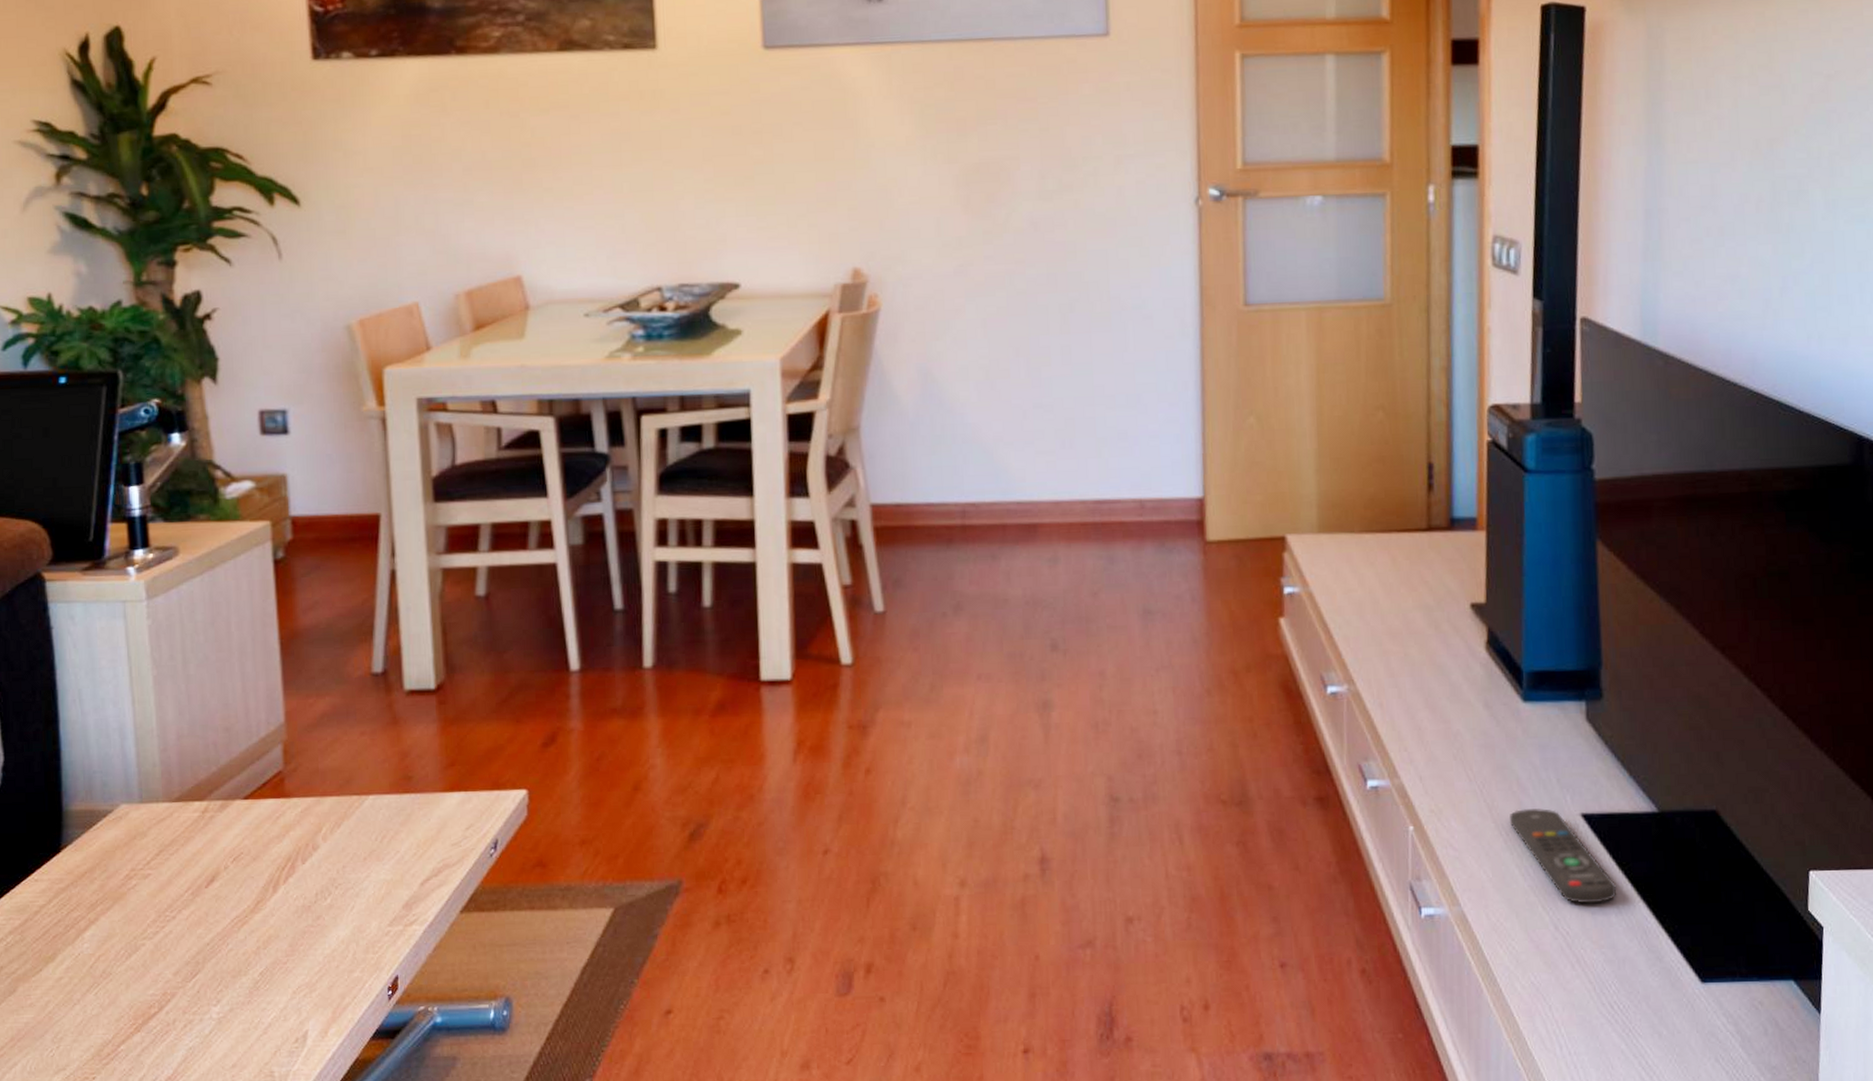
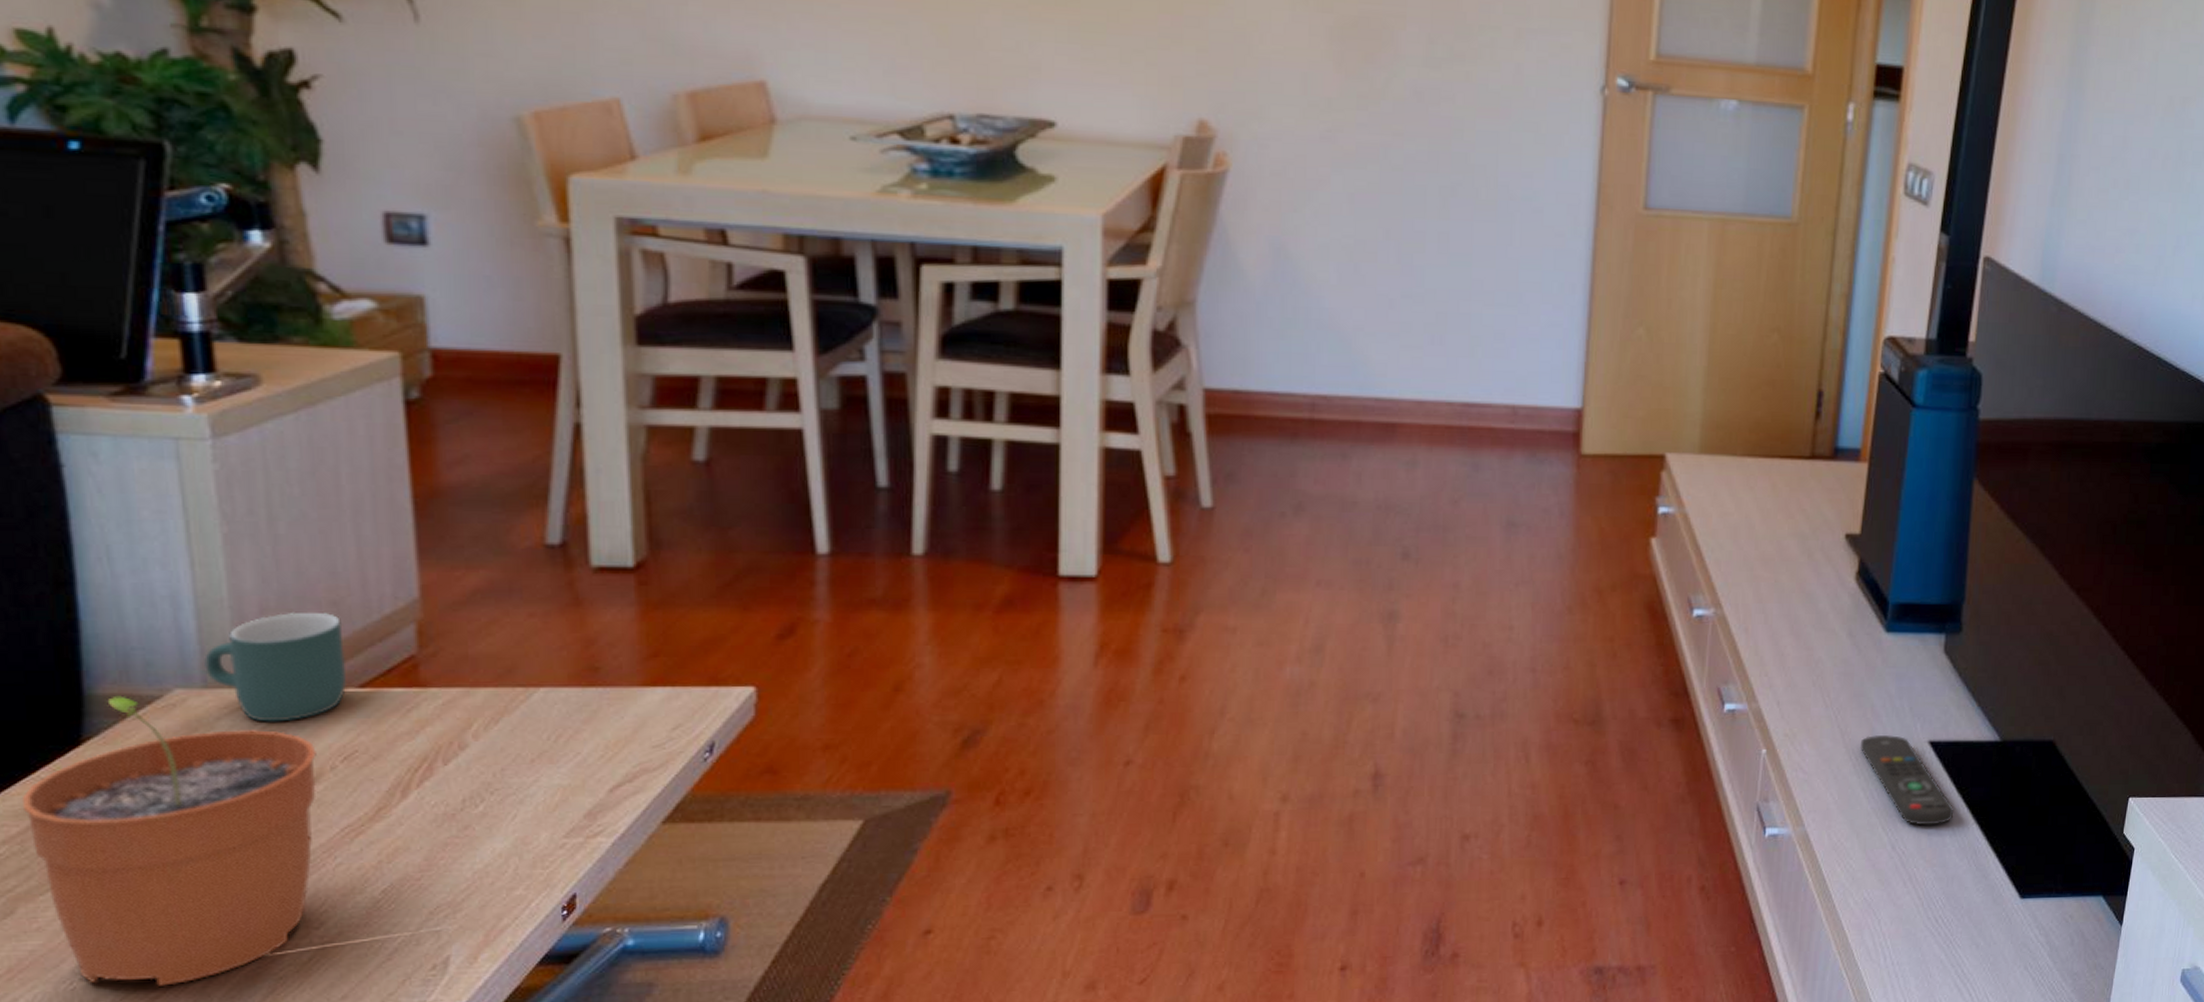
plant pot: none [22,811,215,1054] -> present [21,695,317,986]
mug: none [141,737,236,830] -> present [204,611,348,722]

